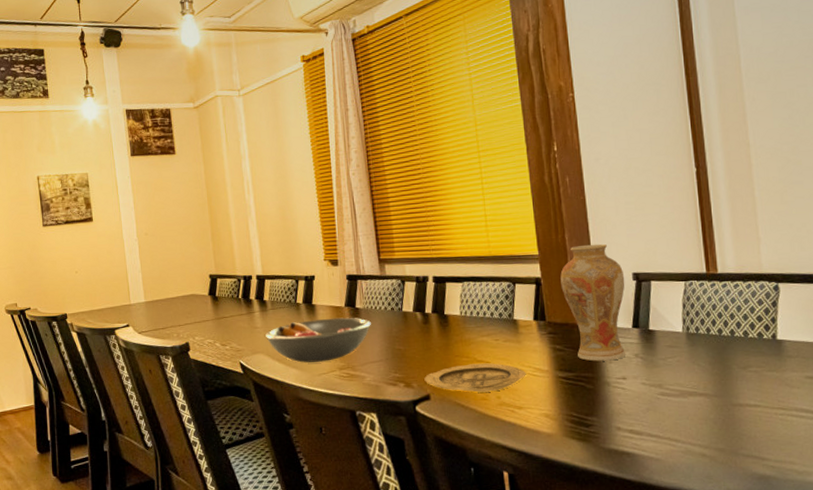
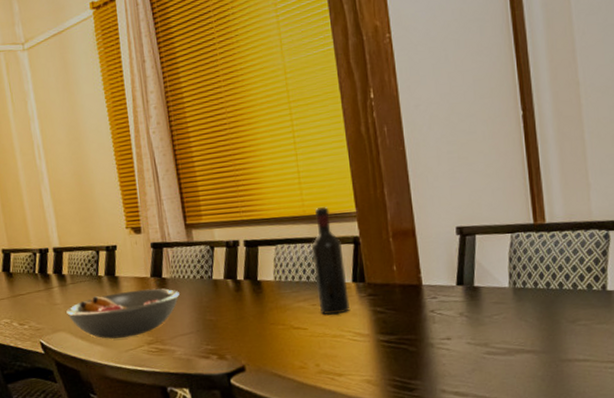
plate: present [424,363,526,393] -> none [238,329,346,361]
wine bottle: none [496,248,530,350] -> present [312,206,350,316]
vase: present [560,243,626,362] -> none [380,197,451,323]

